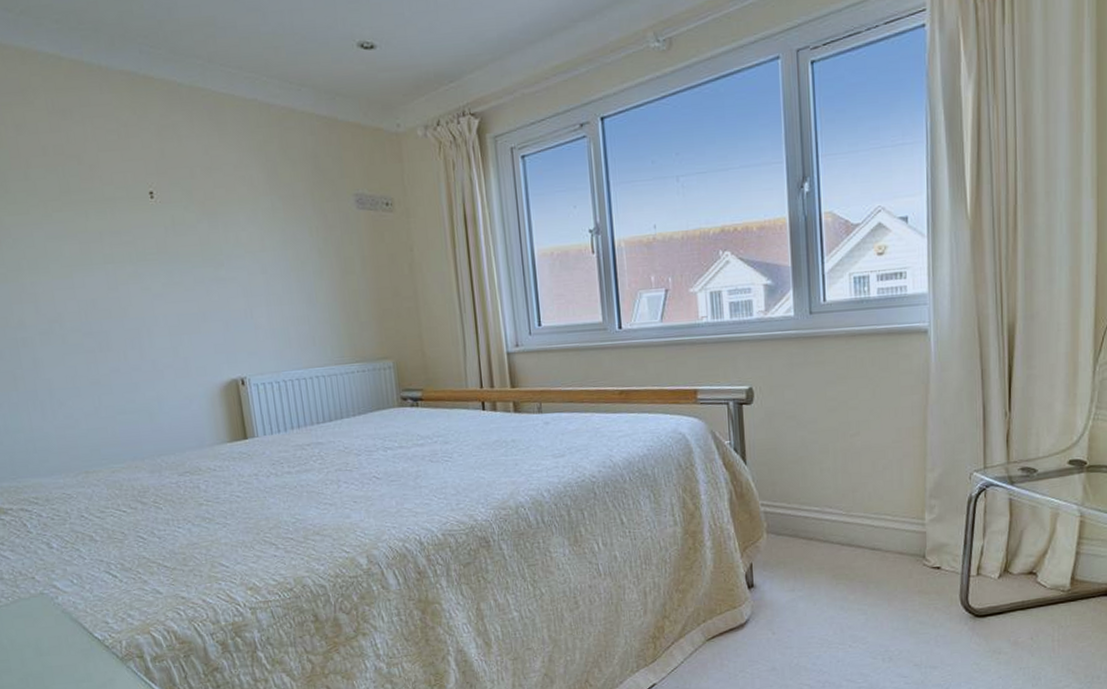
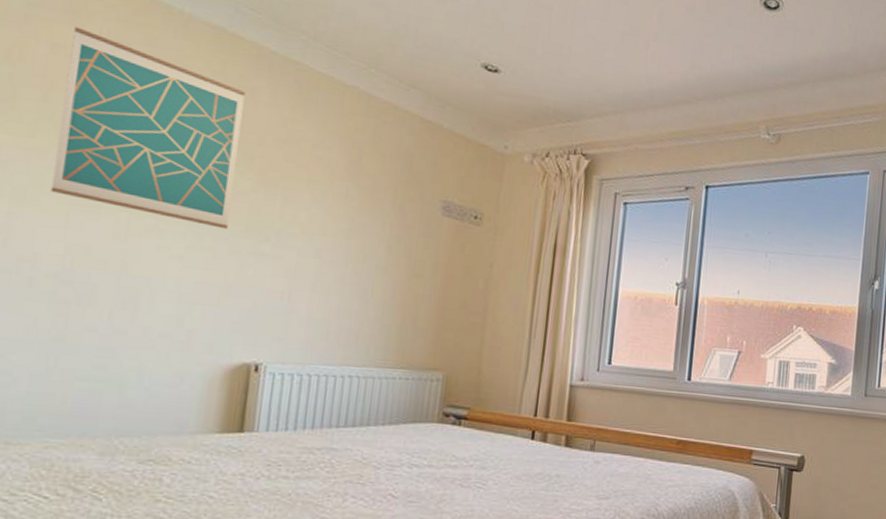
wall art: none [28,104,188,263] -> present [50,26,245,229]

